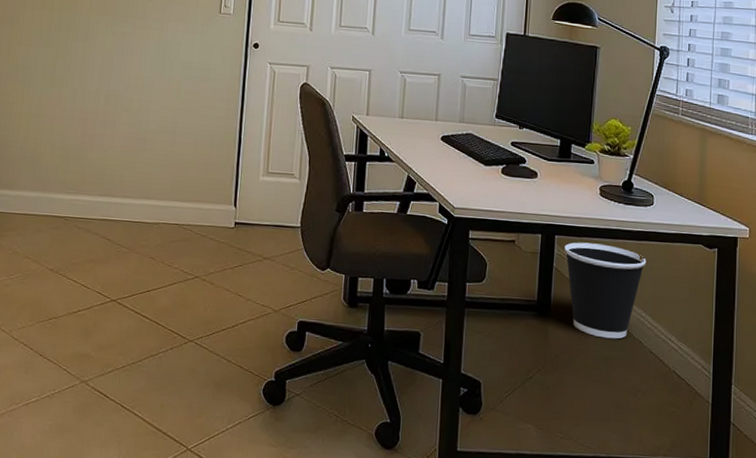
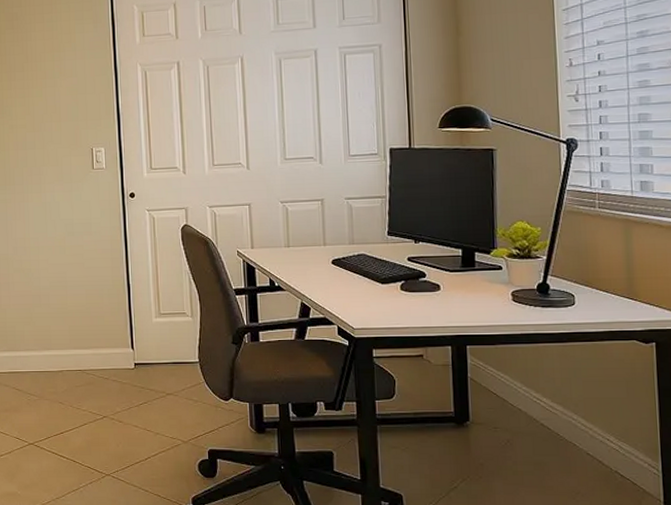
wastebasket: present [565,242,647,339] -> none [478,350,573,444]

